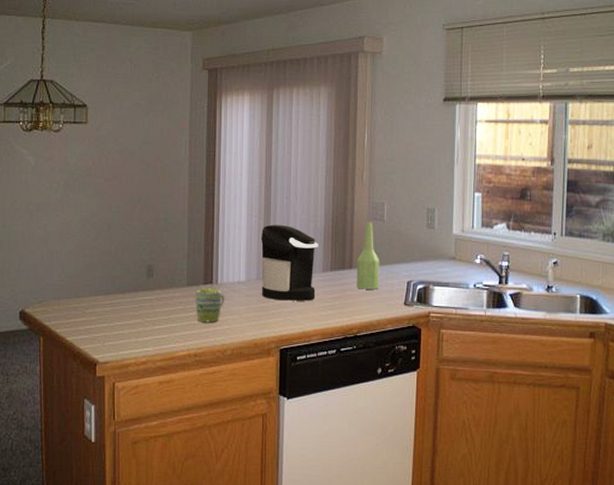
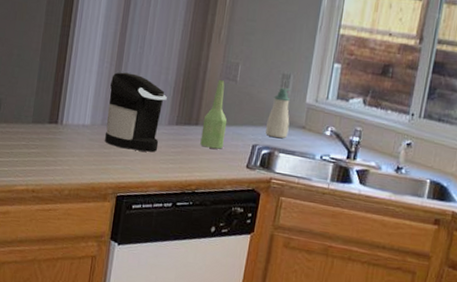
mug: present [196,288,225,323] -> none [38,127,69,162]
soap bottle: none [418,222,440,272] -> present [266,87,291,139]

